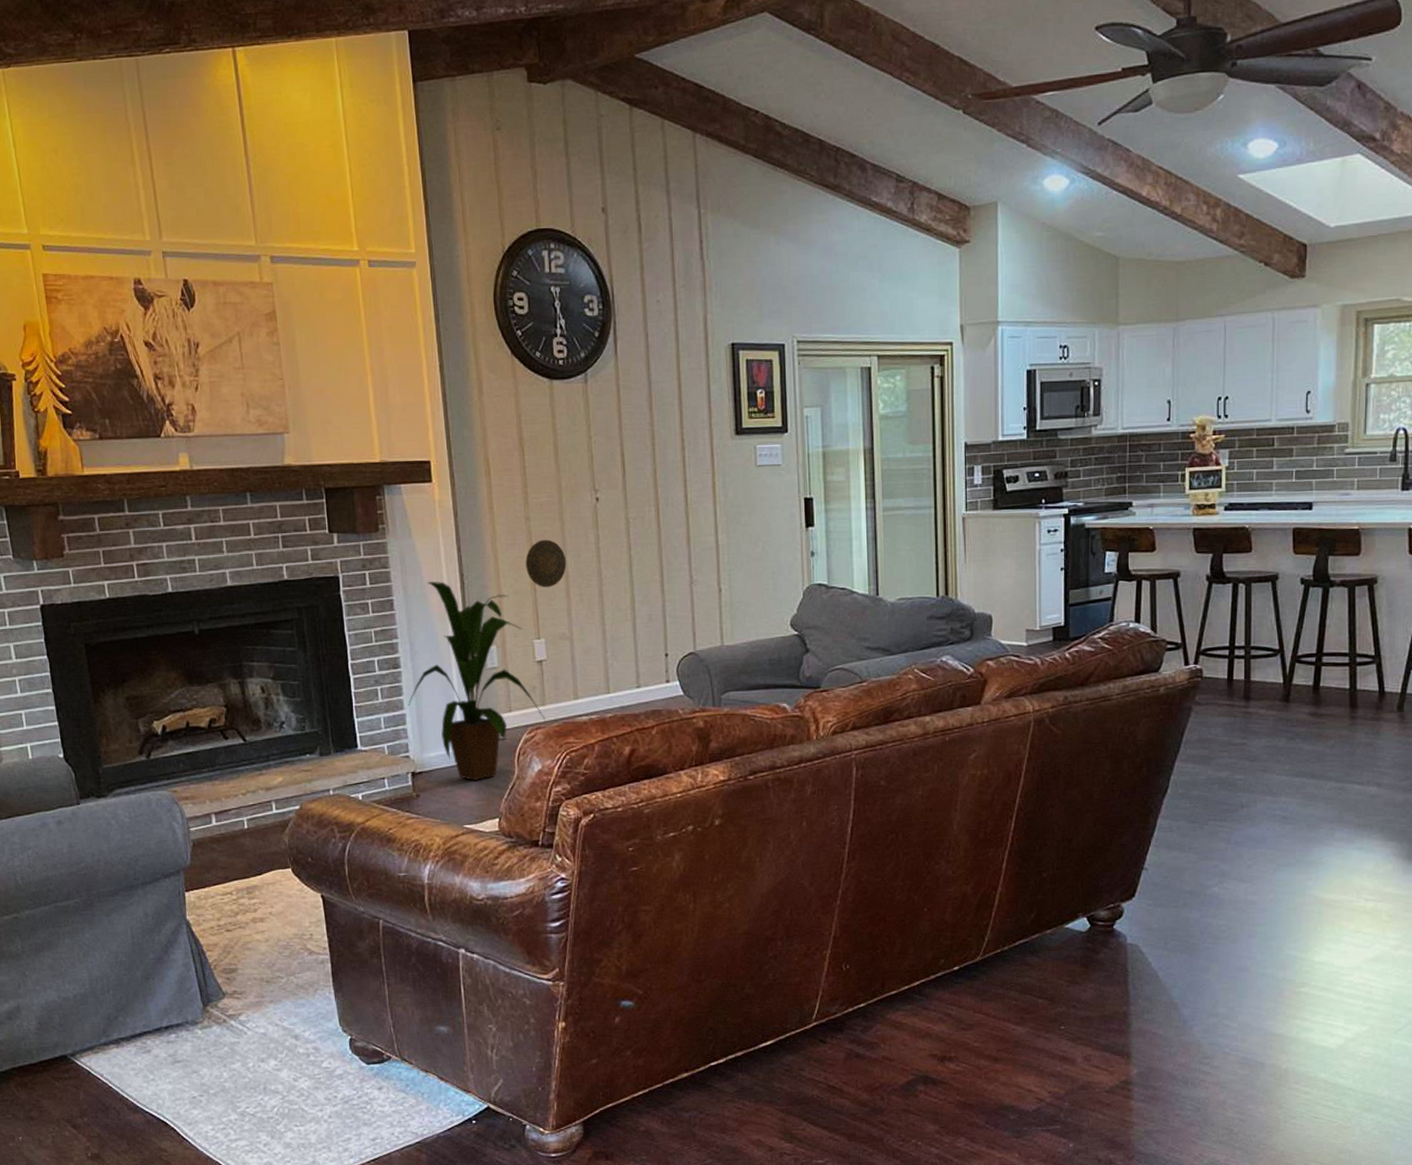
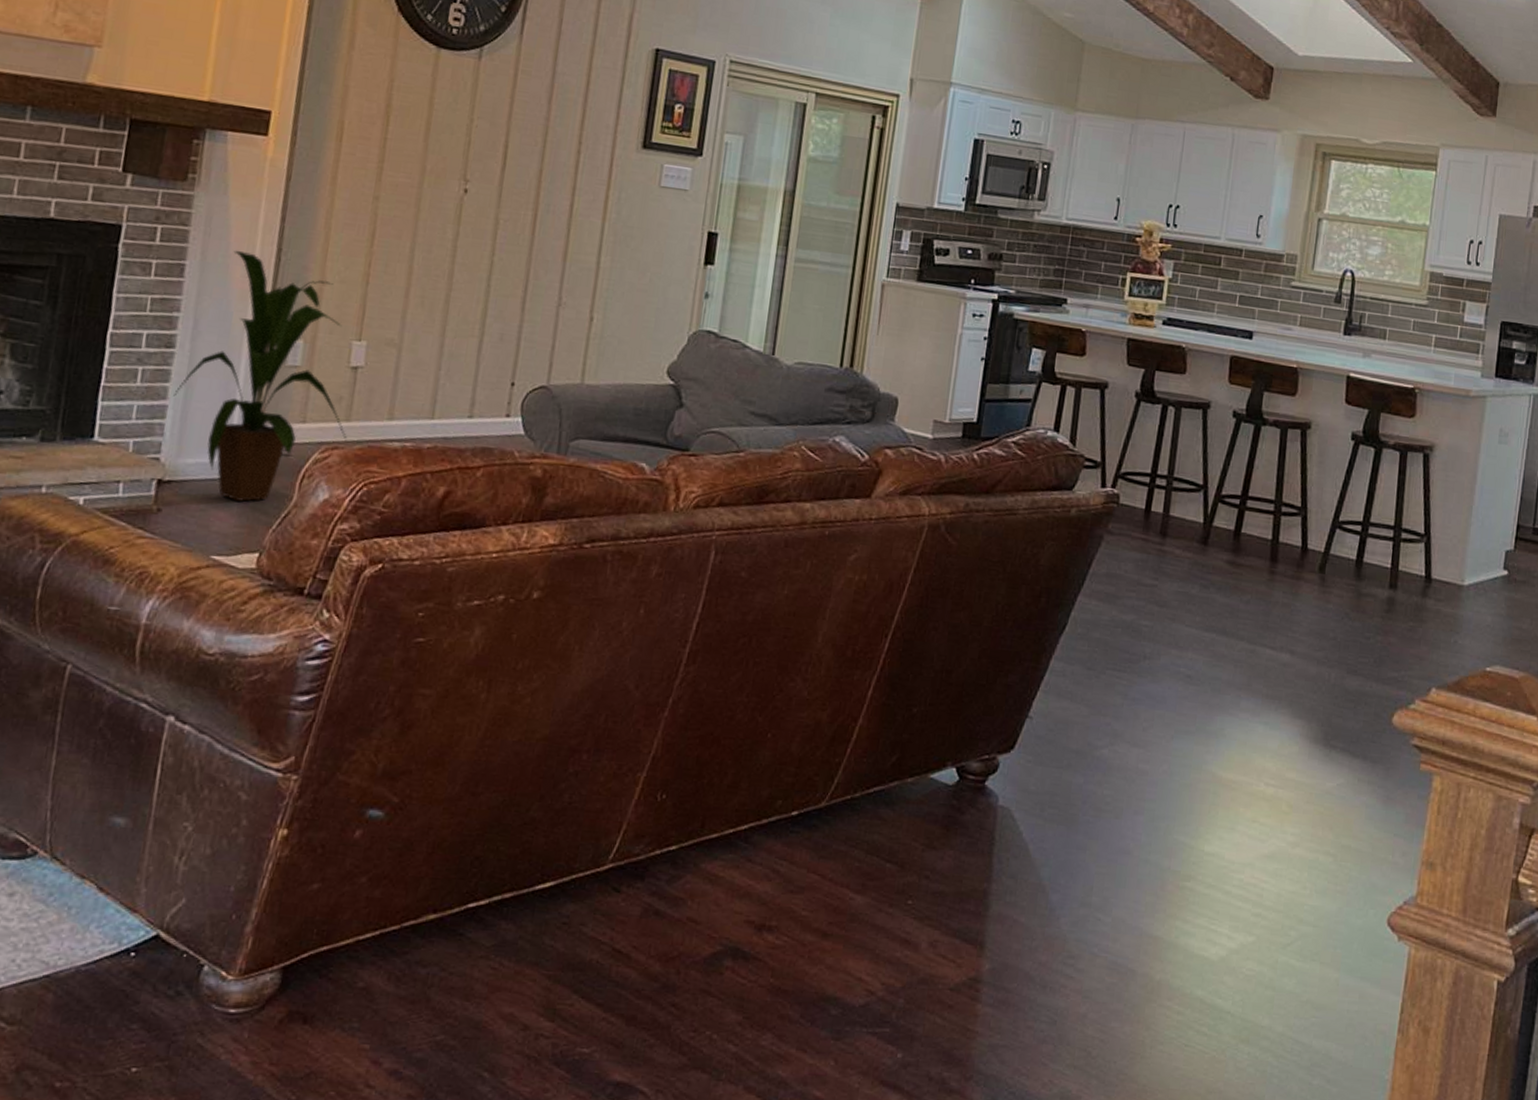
decorative plate: present [525,539,567,588] -> none [361,225,414,283]

